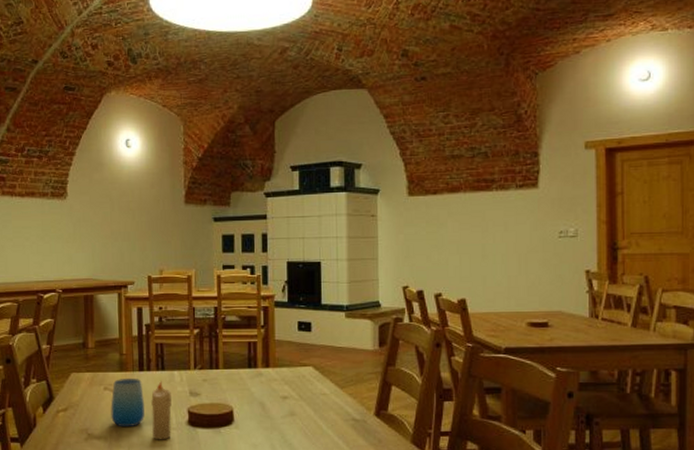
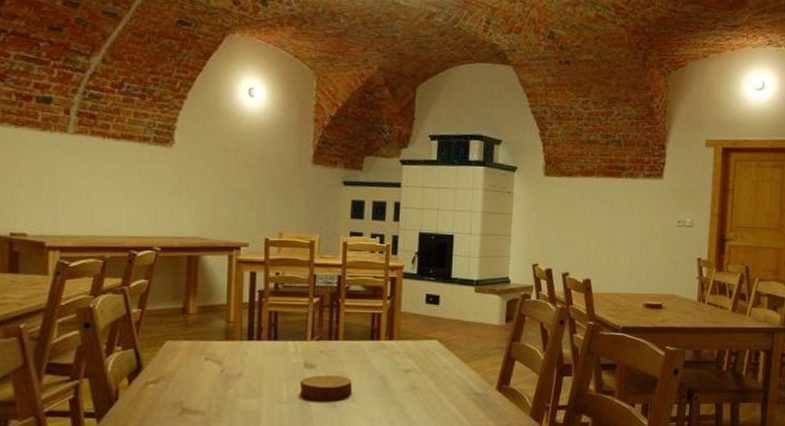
cup: present [111,379,145,428] -> none [211,348,252,401]
candle: present [151,381,172,440] -> none [259,352,283,415]

